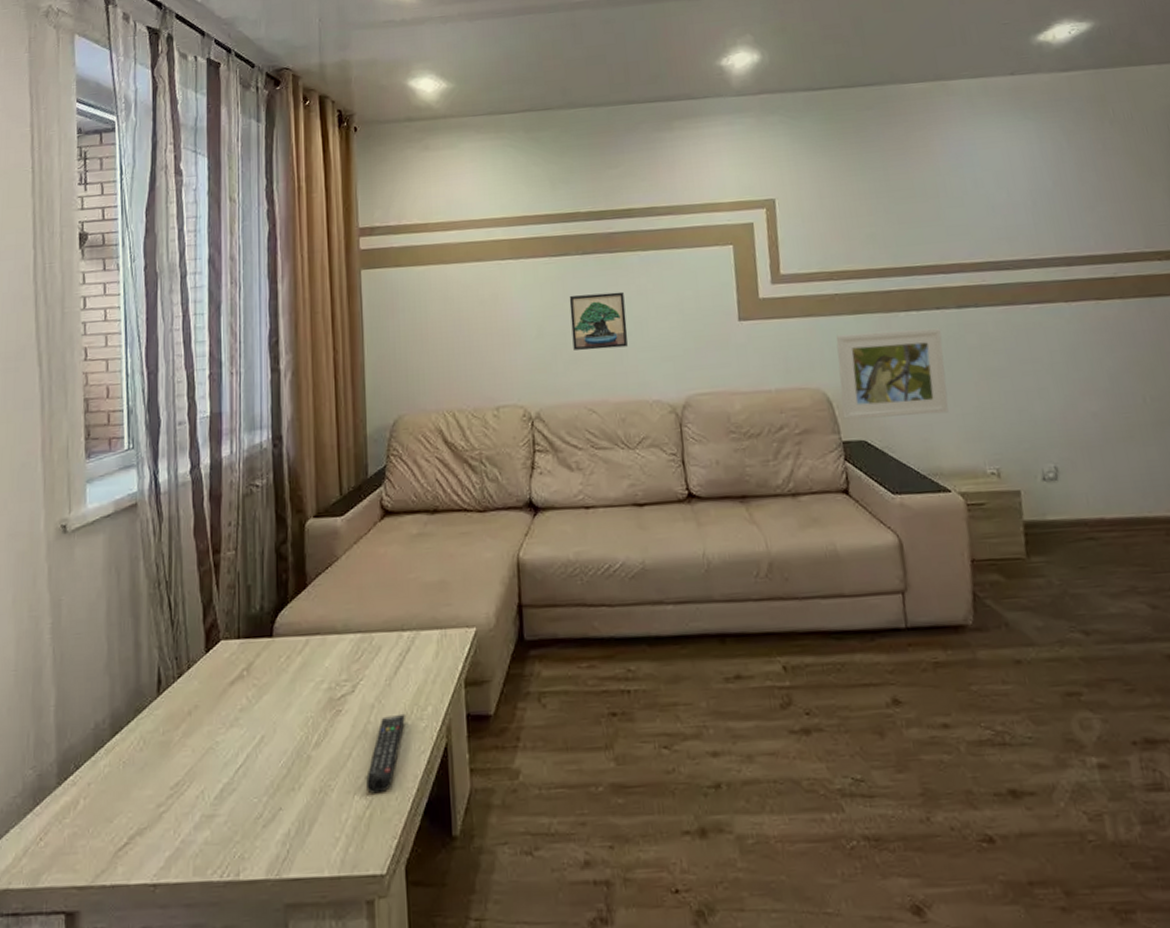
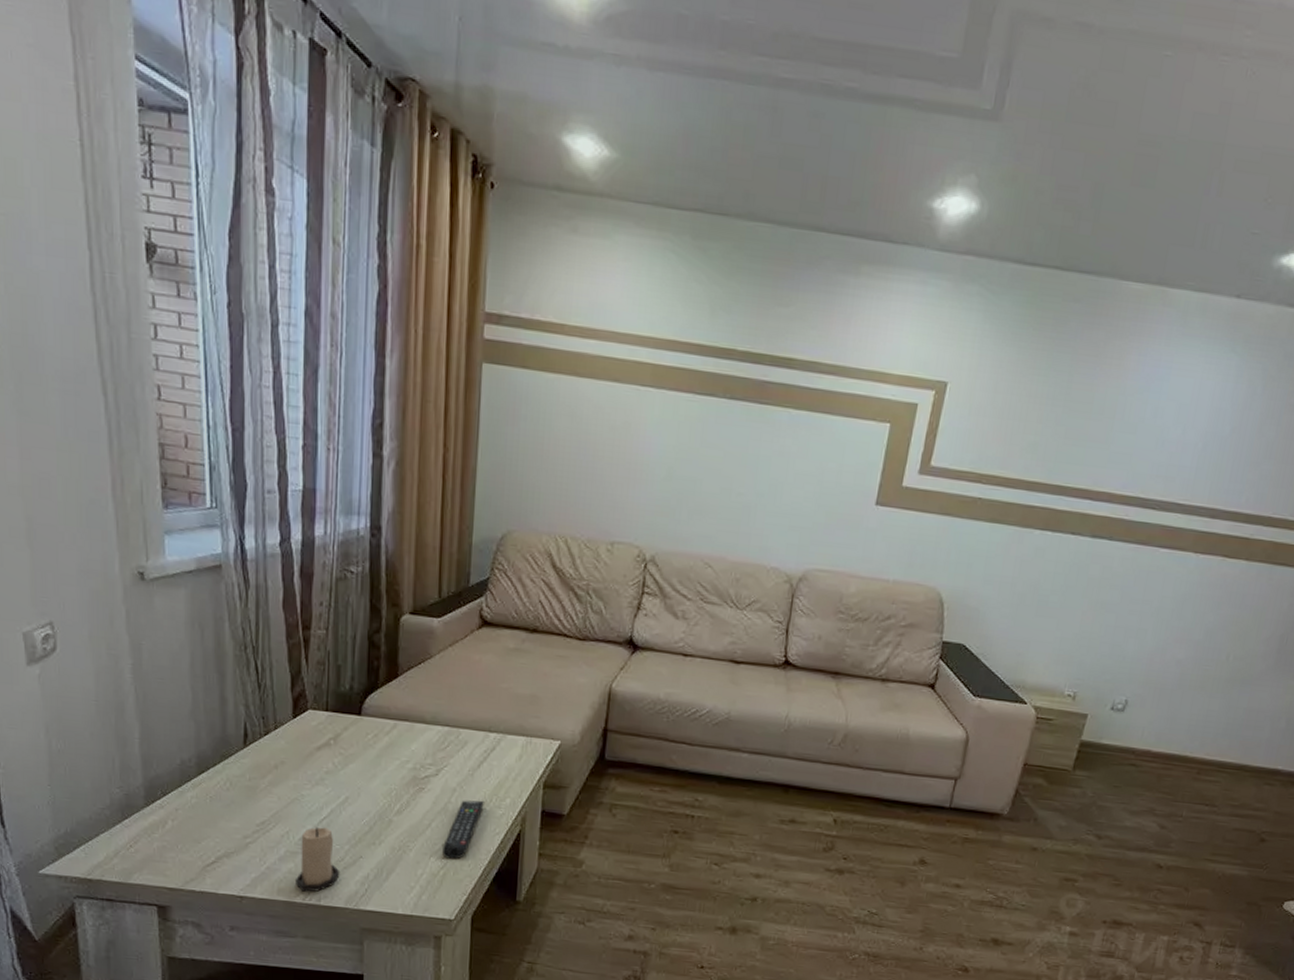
candle: none [212,778,259,866] -> present [296,826,340,892]
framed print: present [569,291,628,351] -> none [701,441,765,508]
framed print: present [836,328,949,420] -> none [950,539,1069,634]

